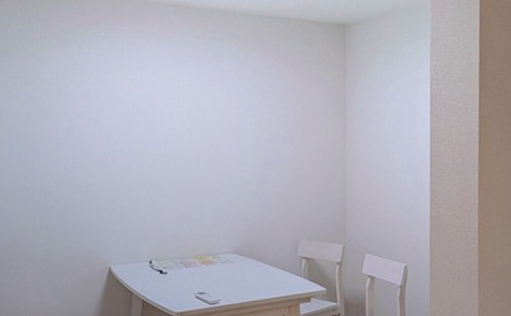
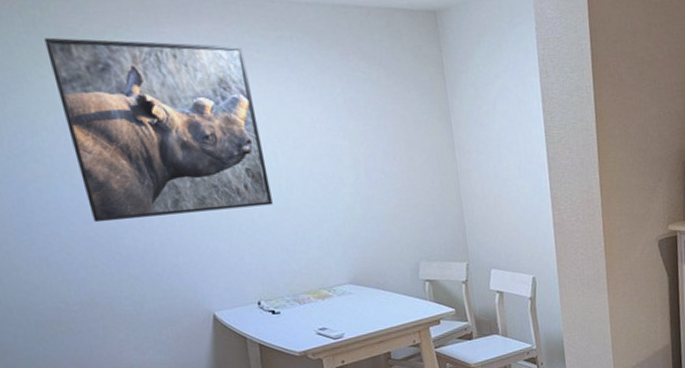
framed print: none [32,29,182,177] -> present [44,37,273,223]

